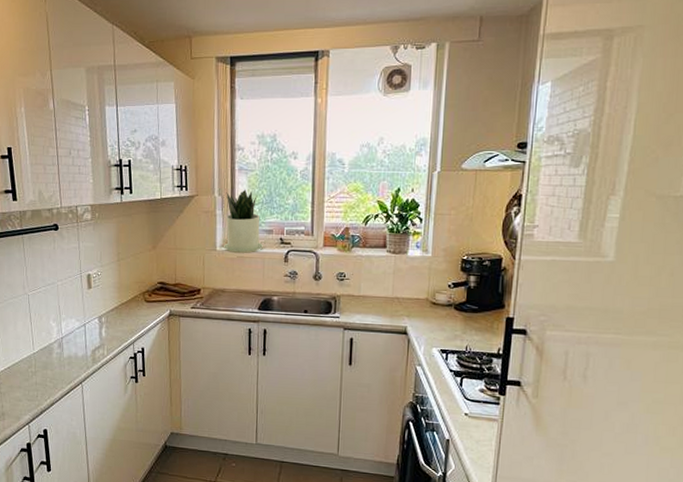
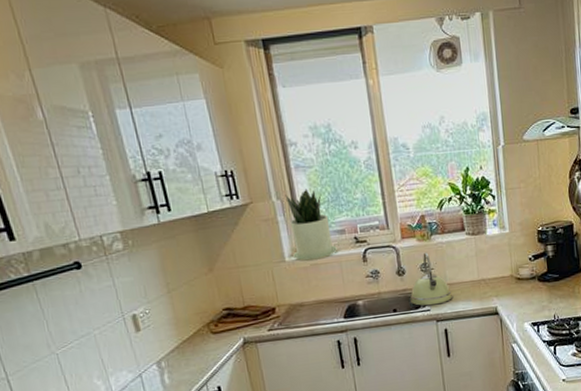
kettle: none [321,262,364,314] -> present [409,252,453,307]

